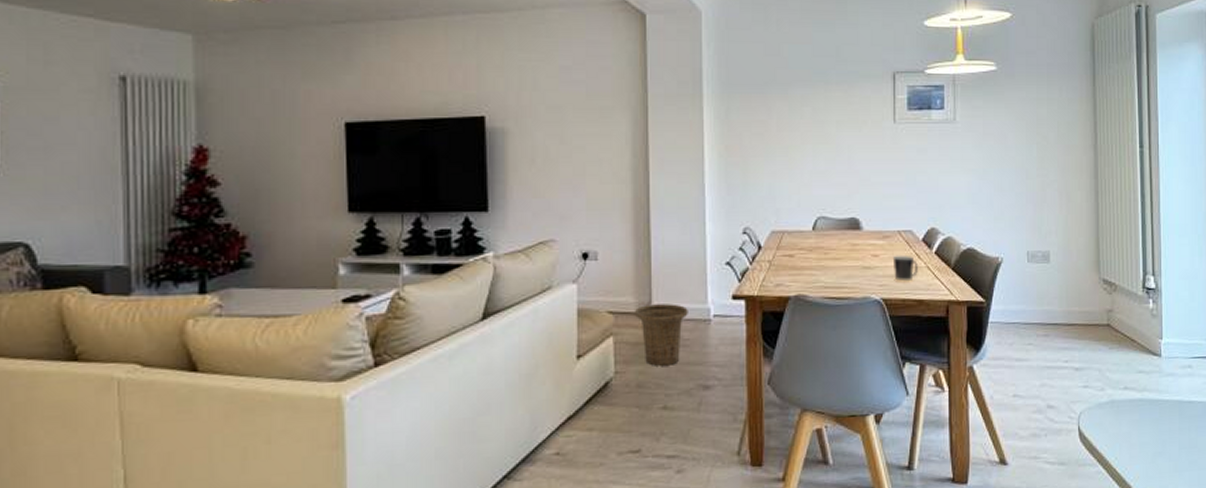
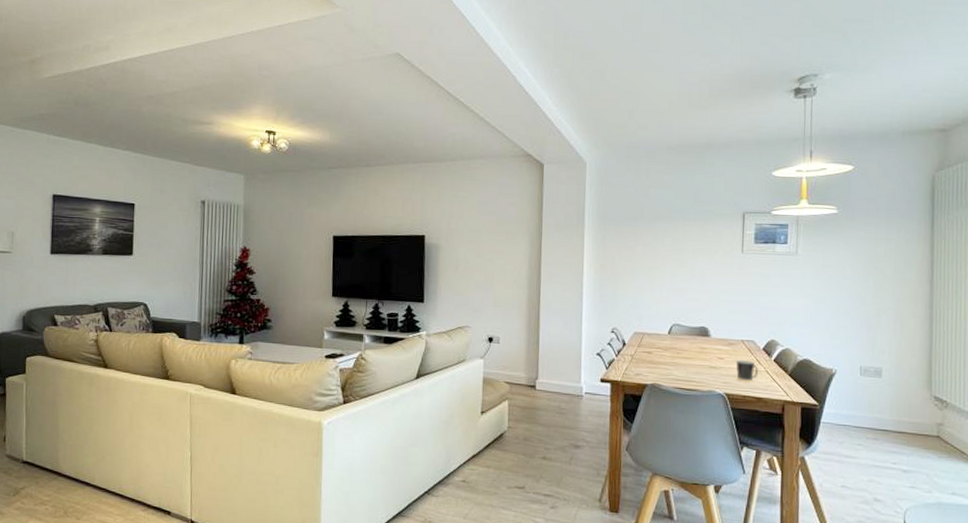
basket: present [634,304,688,367] -> none [524,379,566,428]

